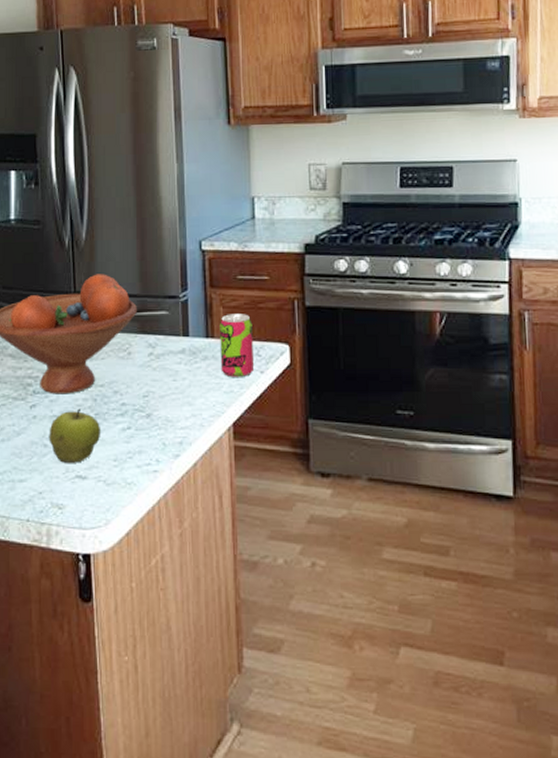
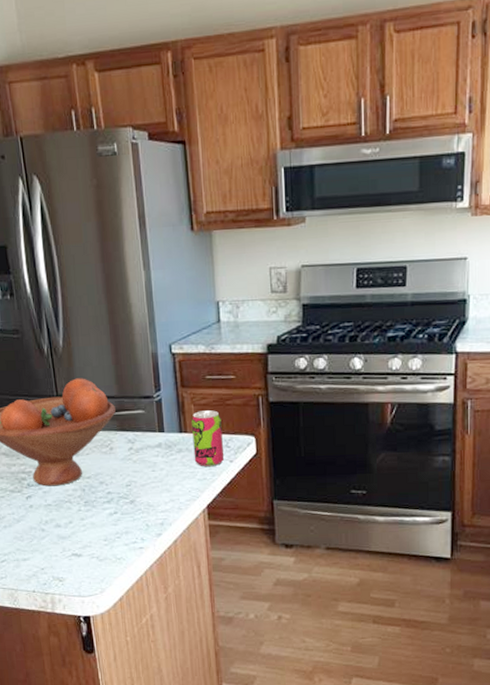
apple: present [49,408,101,463] -> none [45,498,91,544]

